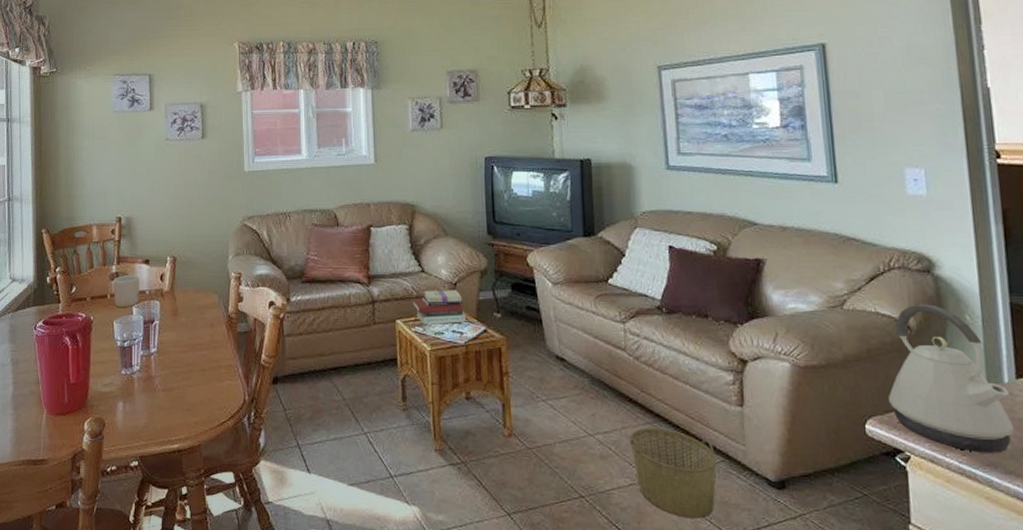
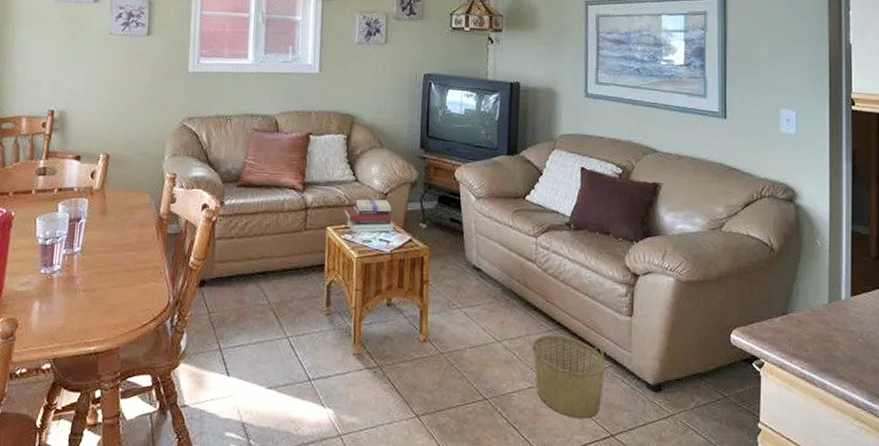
mug: present [113,275,140,308] -> none [38,171,69,205]
kettle: present [889,304,1015,453] -> none [751,228,847,361]

